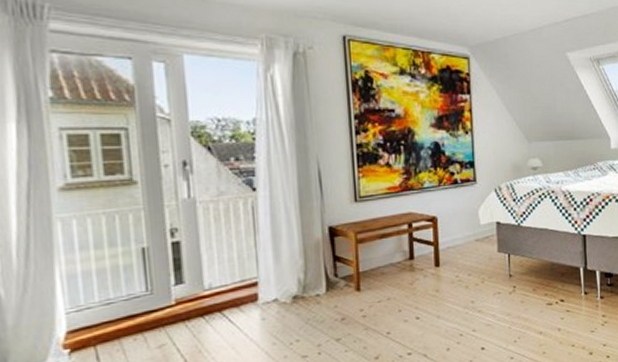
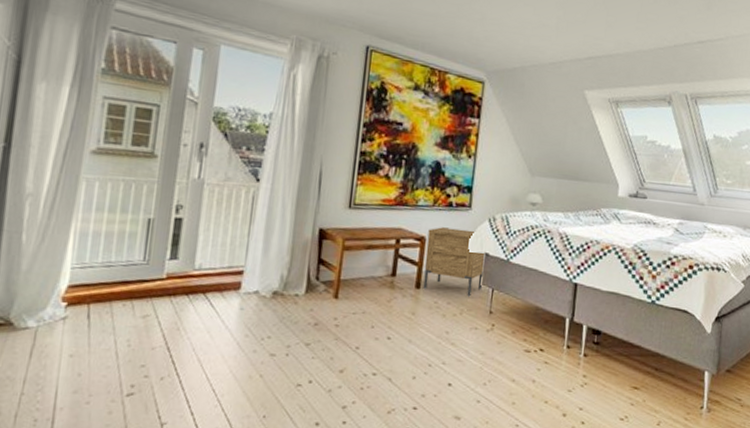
nightstand: none [438,202,498,266] -> present [423,227,486,297]

